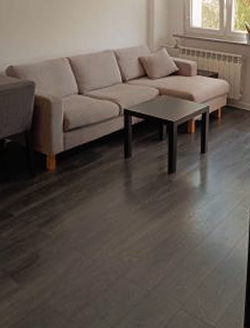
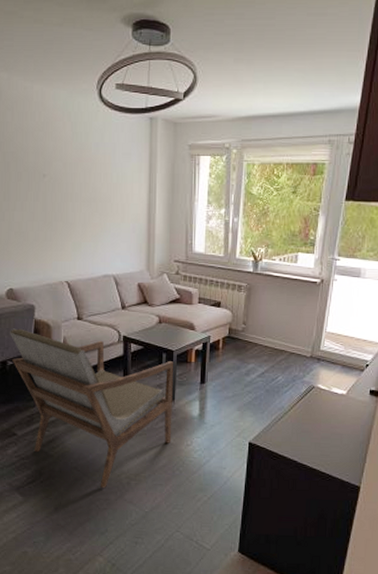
armchair: none [9,105,175,268] -> present [10,328,174,489]

